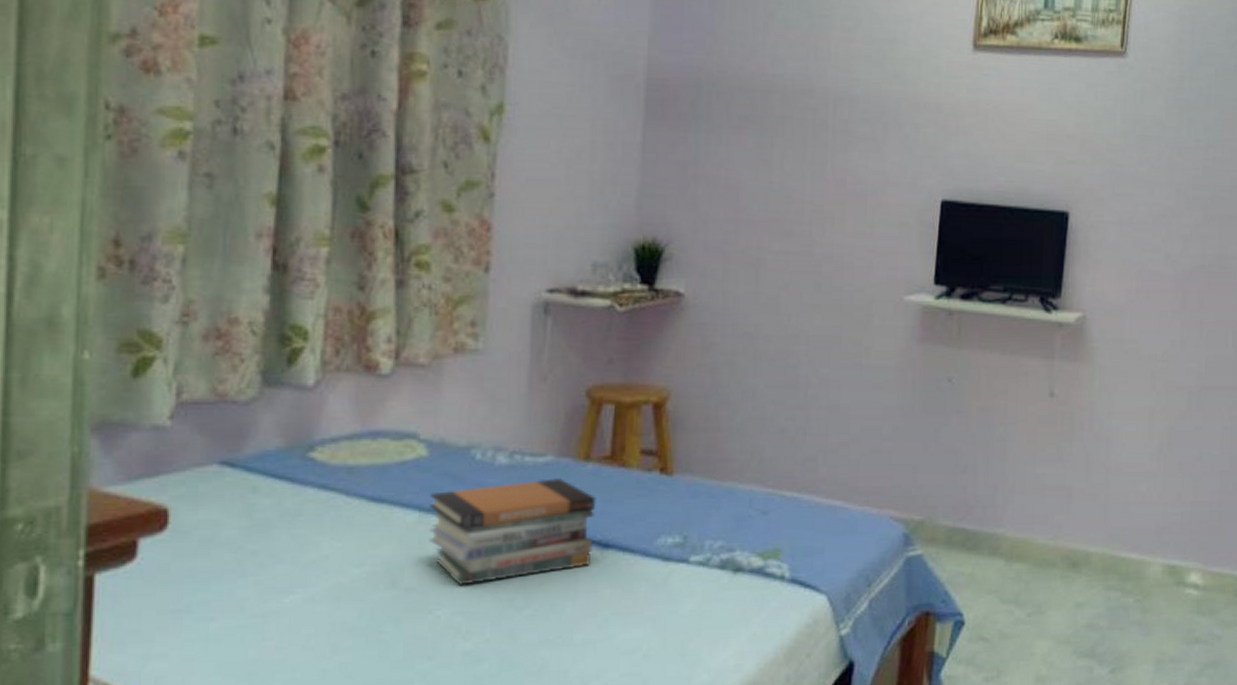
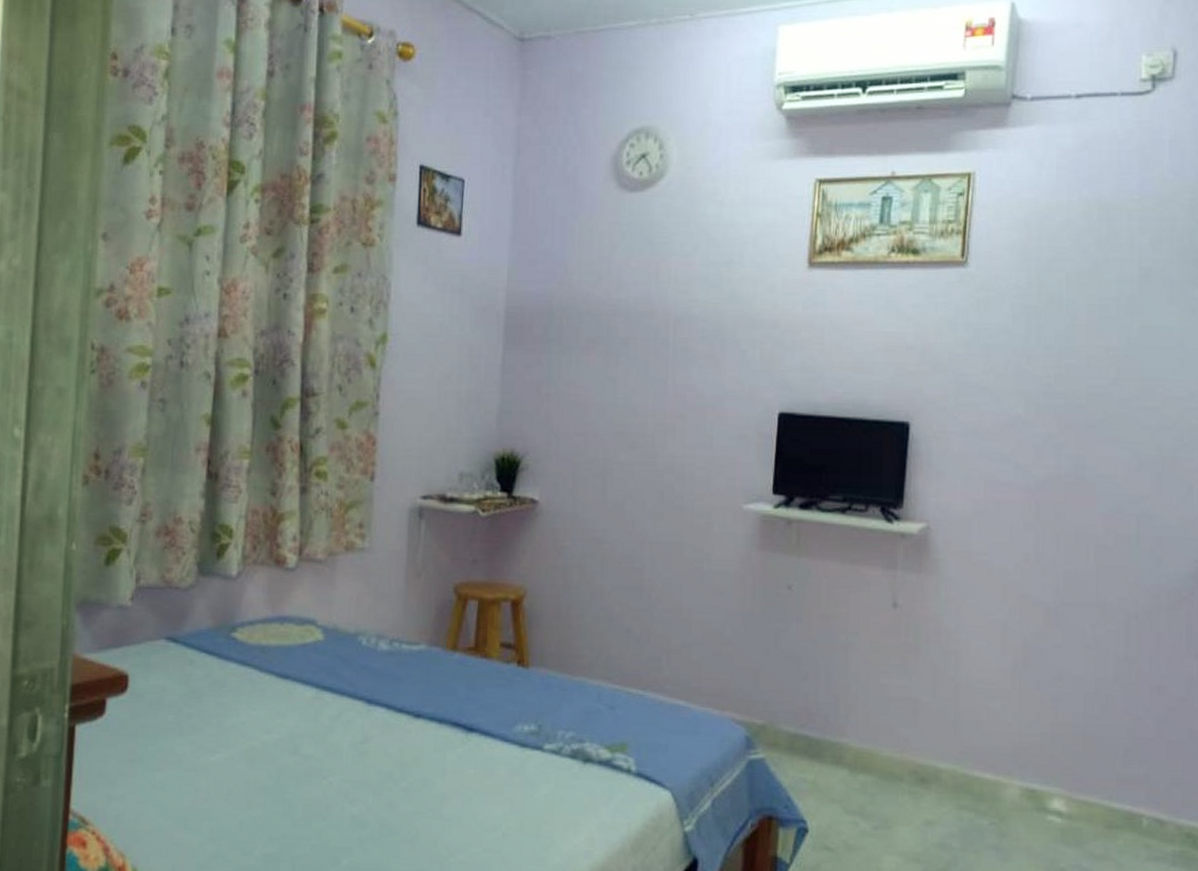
book stack: present [429,478,596,585] -> none [324,665,462,757]

